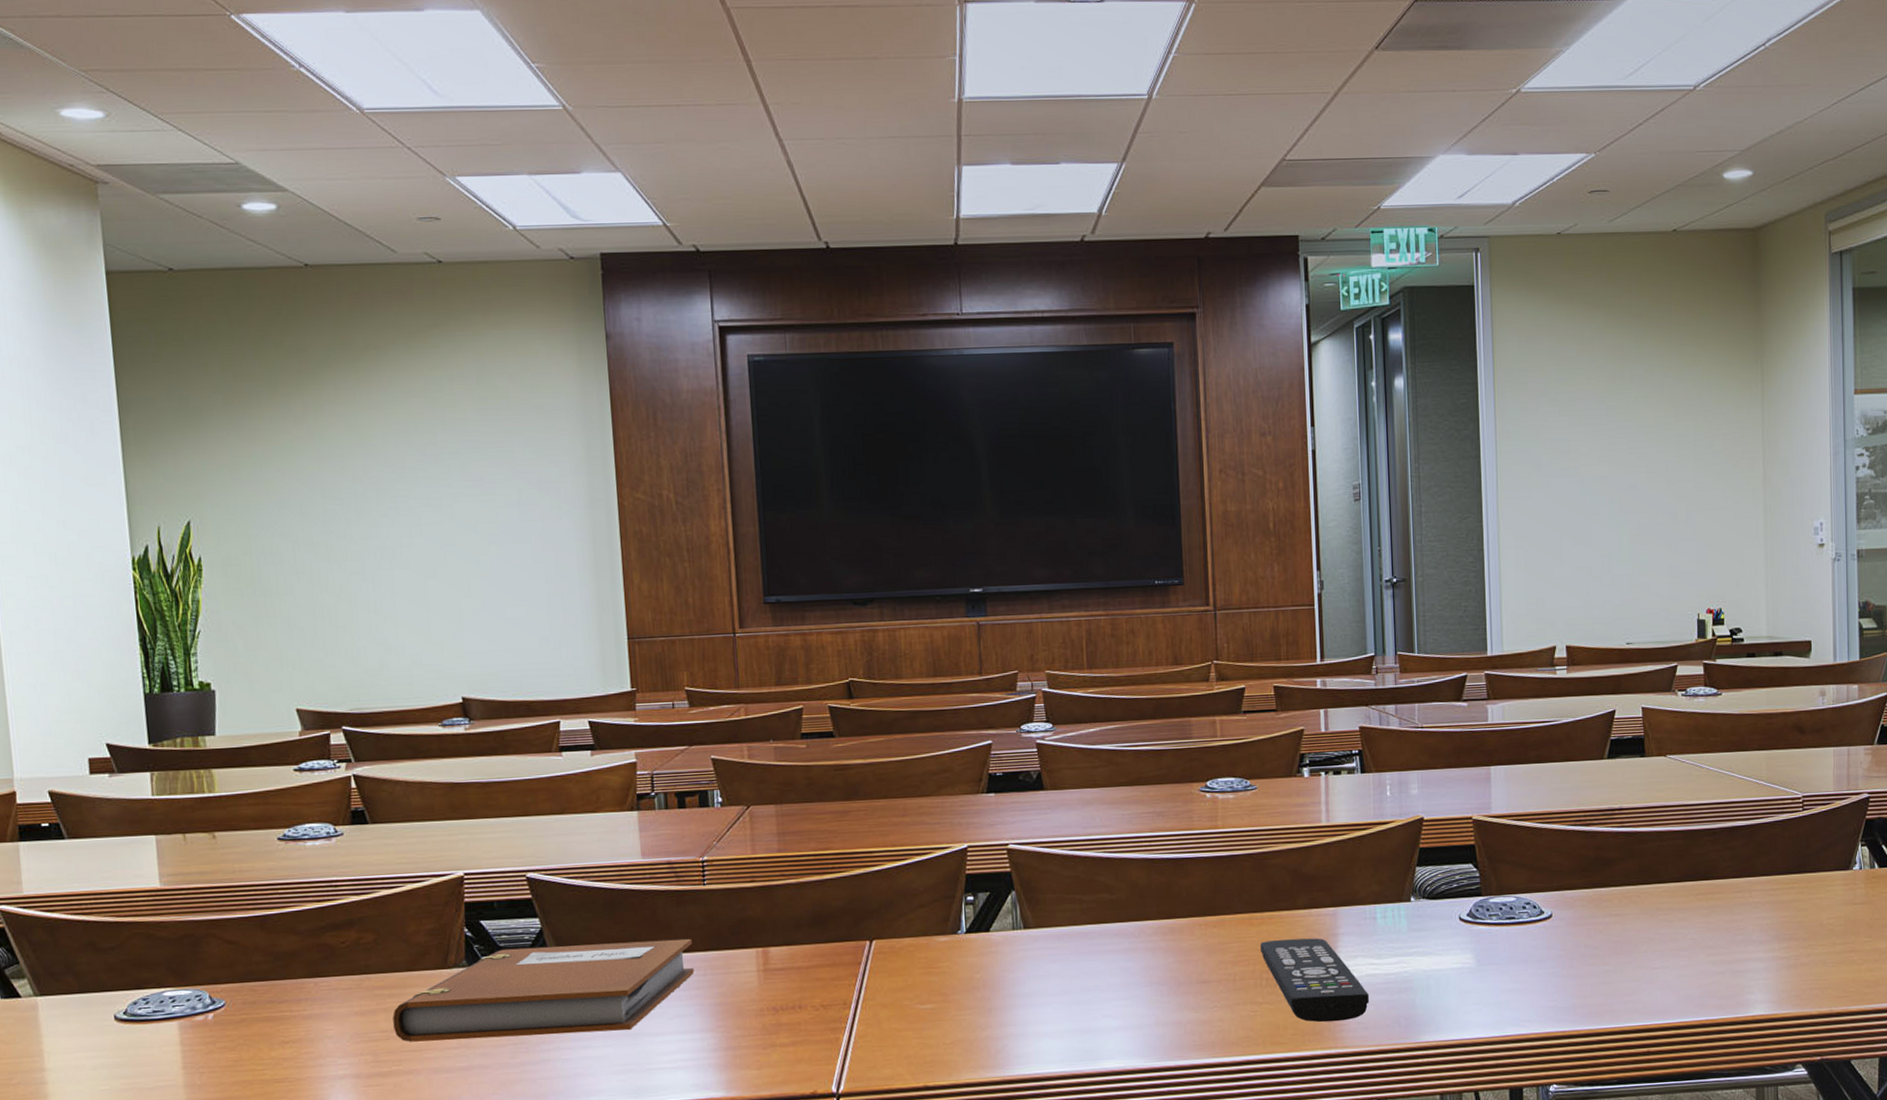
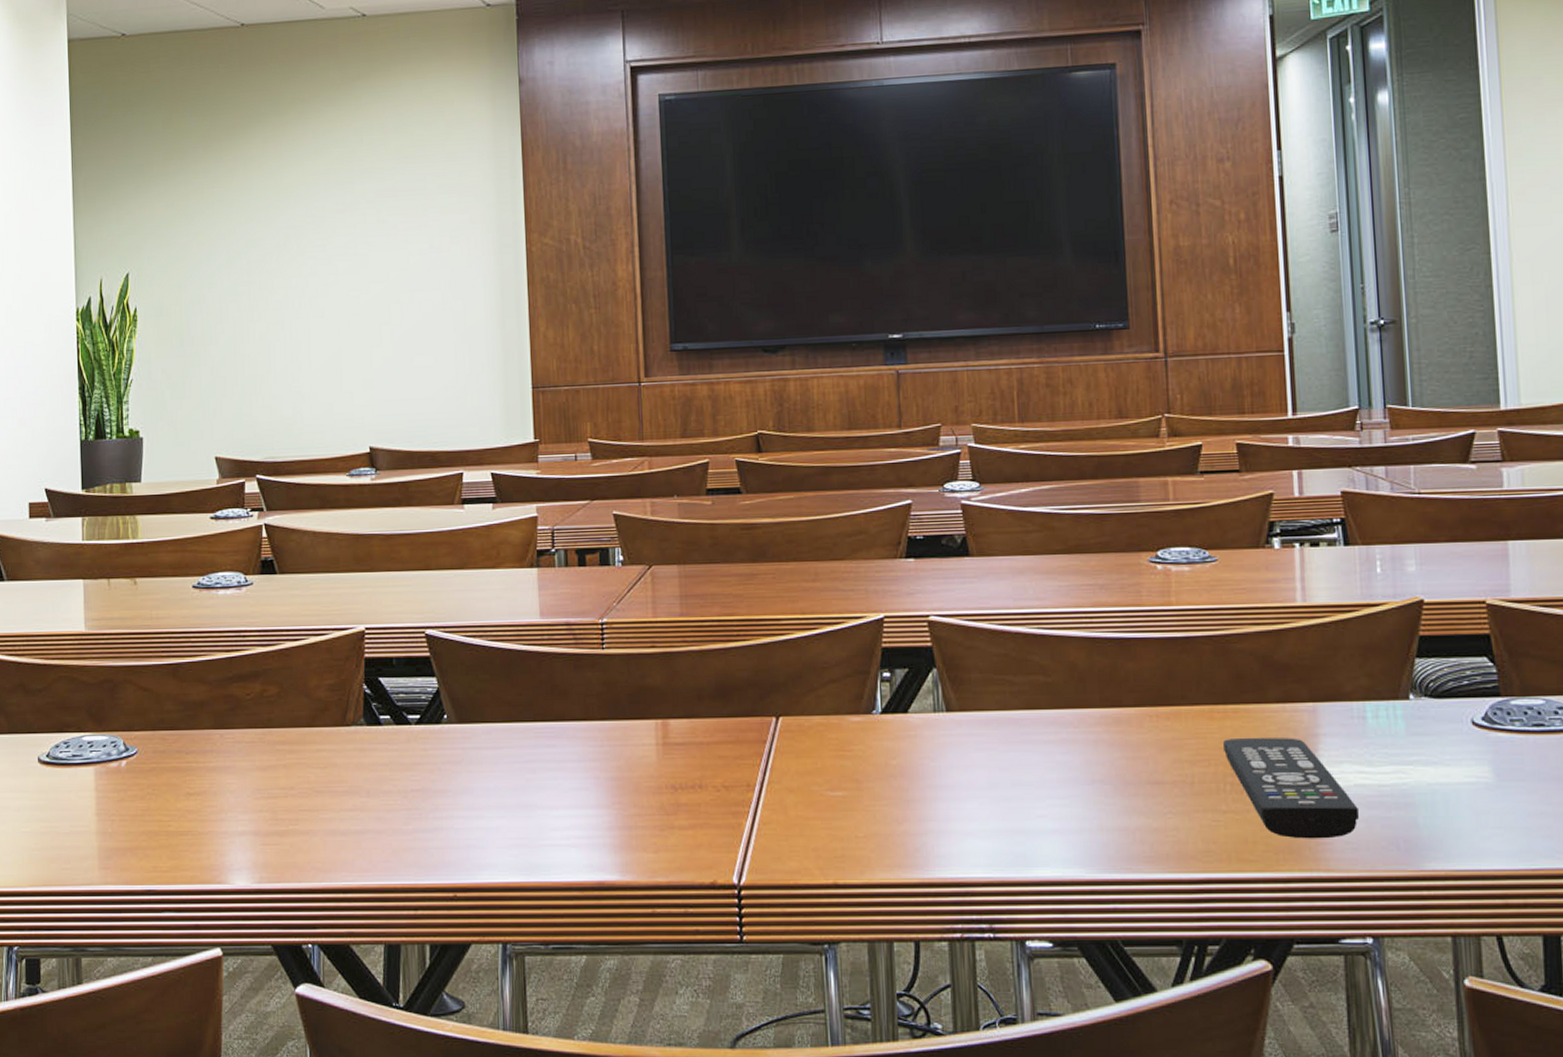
notebook: present [393,938,694,1042] -> none [292,705,590,802]

